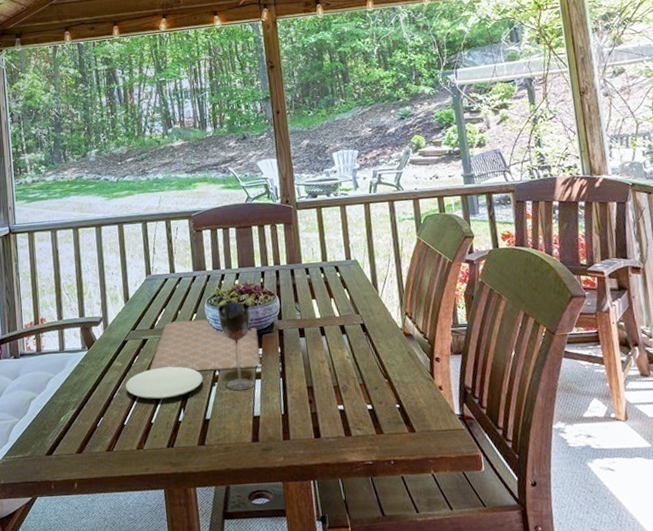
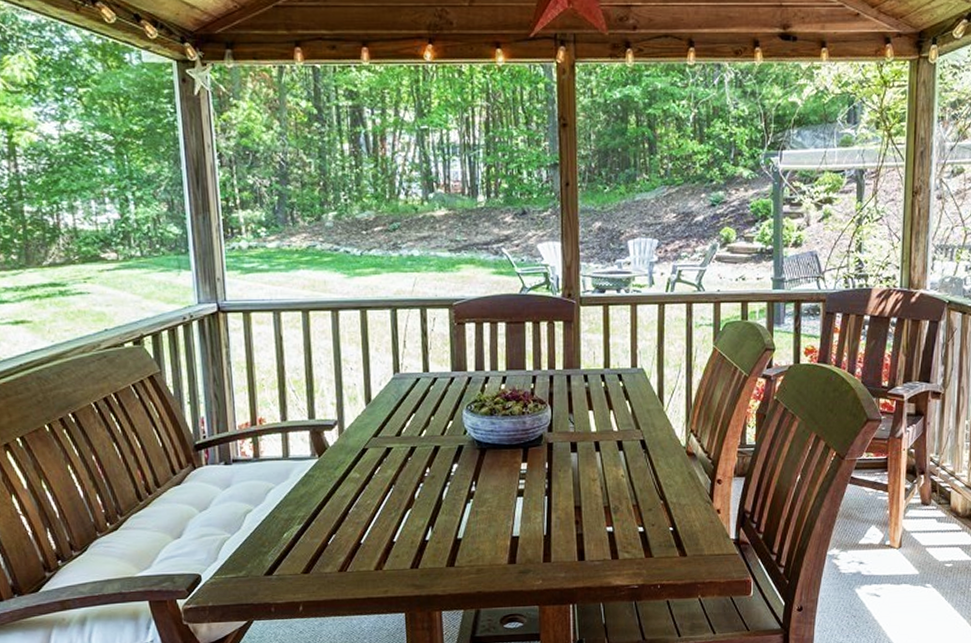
plate: present [126,366,203,399] -> none [364,480,457,516]
placemat: present [150,317,261,372] -> none [394,427,525,486]
wineglass: present [218,302,255,391] -> none [479,410,516,509]

